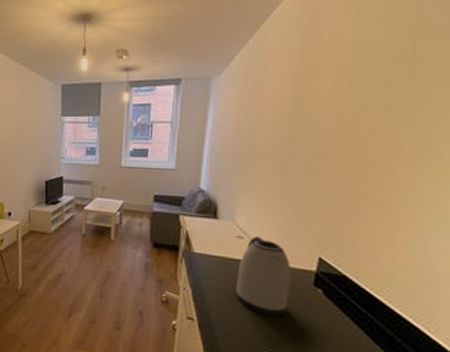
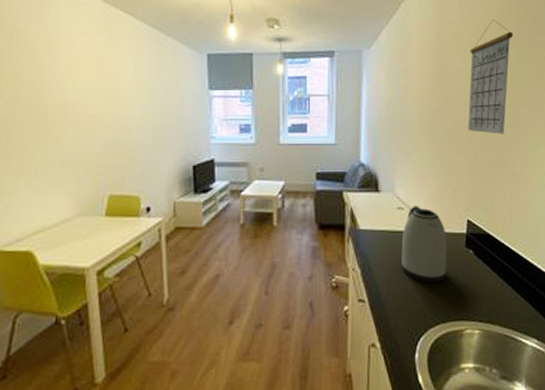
calendar: none [330,36,408,169] -> present [467,19,514,134]

